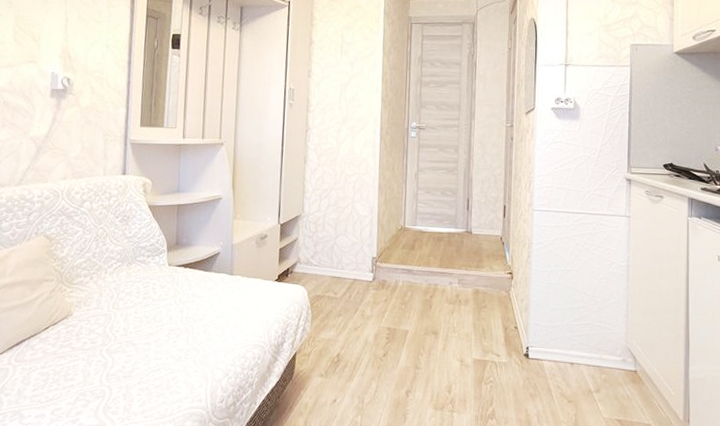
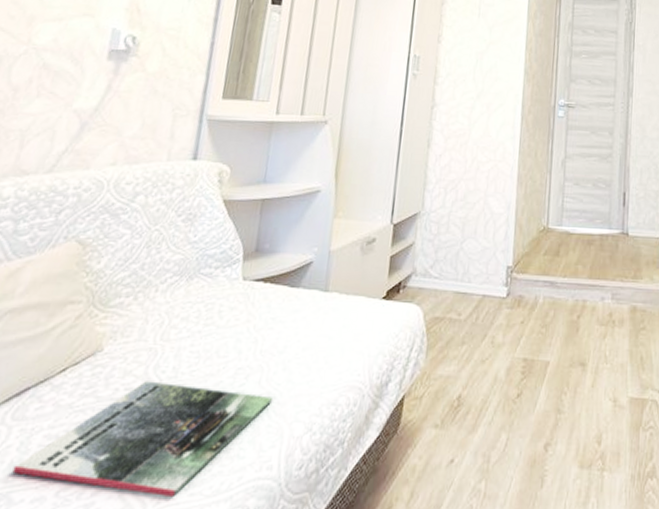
magazine: none [20,337,197,417] -> present [12,381,272,496]

